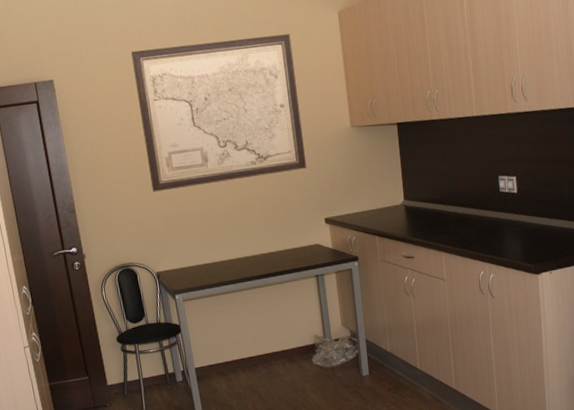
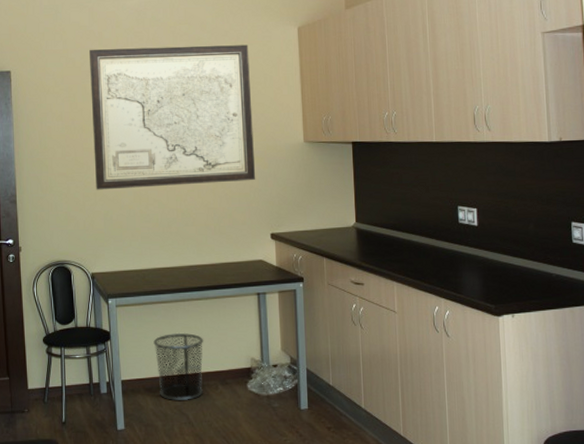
waste bin: none [222,319,272,382] -> present [153,332,204,401]

